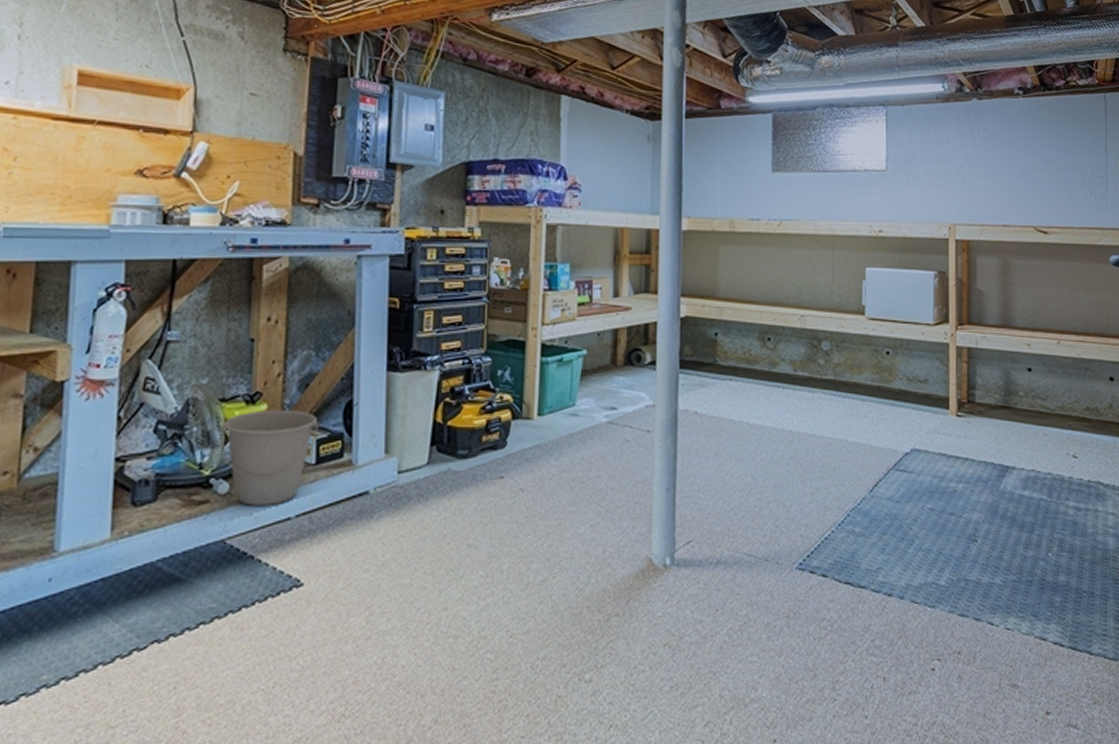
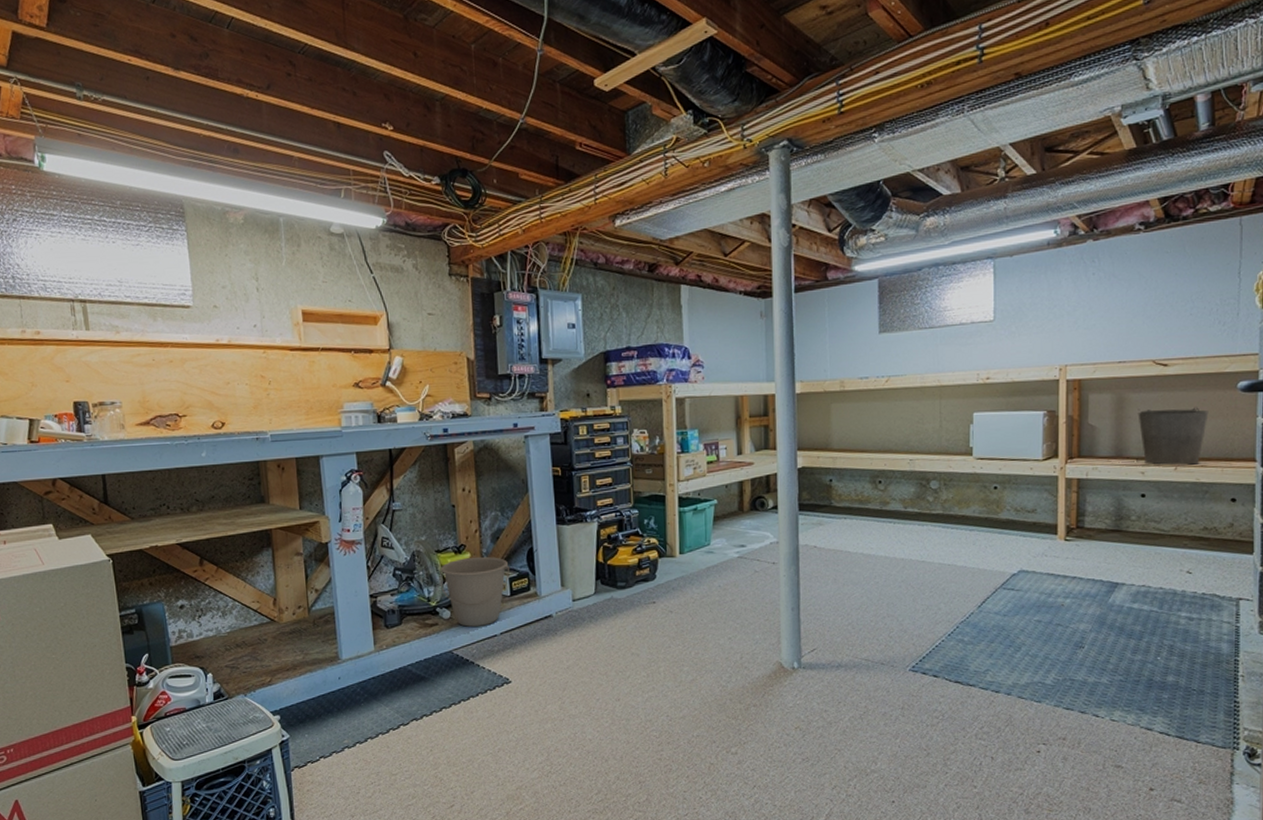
bucket: none [1022,278,1086,339] -> present [1138,407,1209,466]

